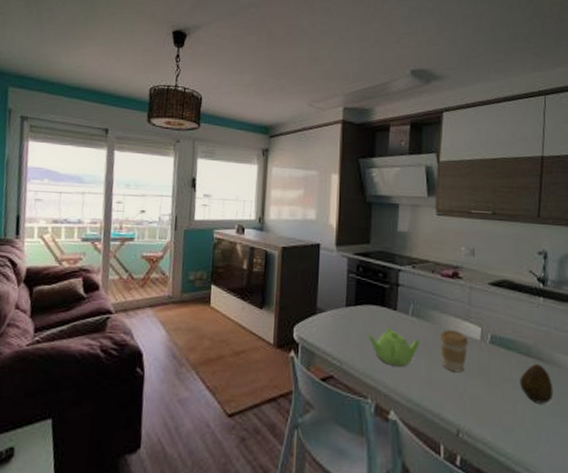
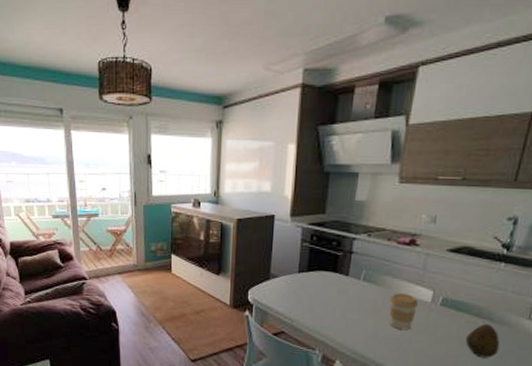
teapot: present [368,326,420,367] -> none [318,290,370,325]

